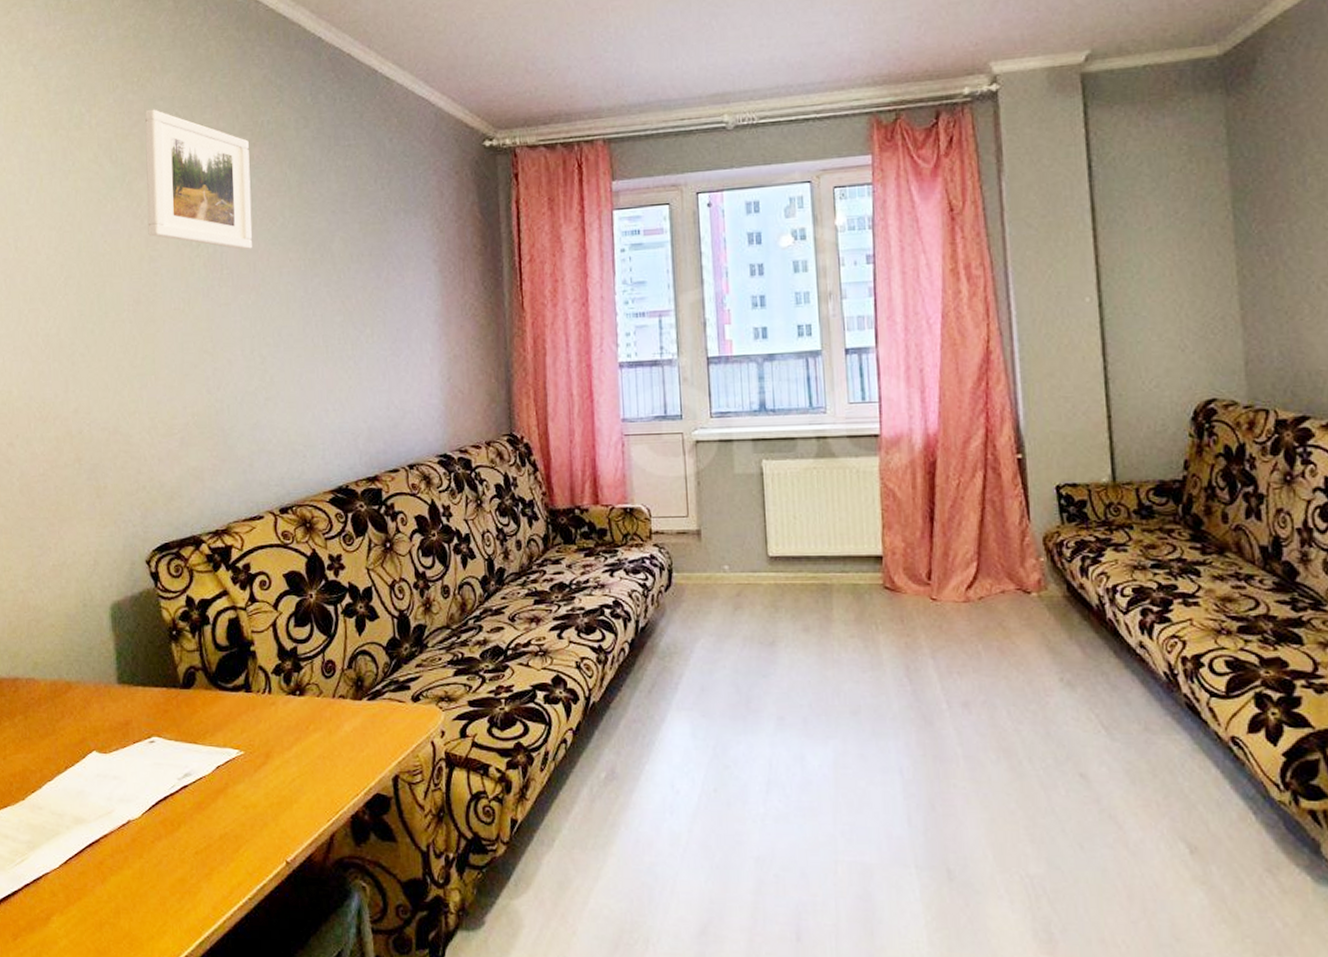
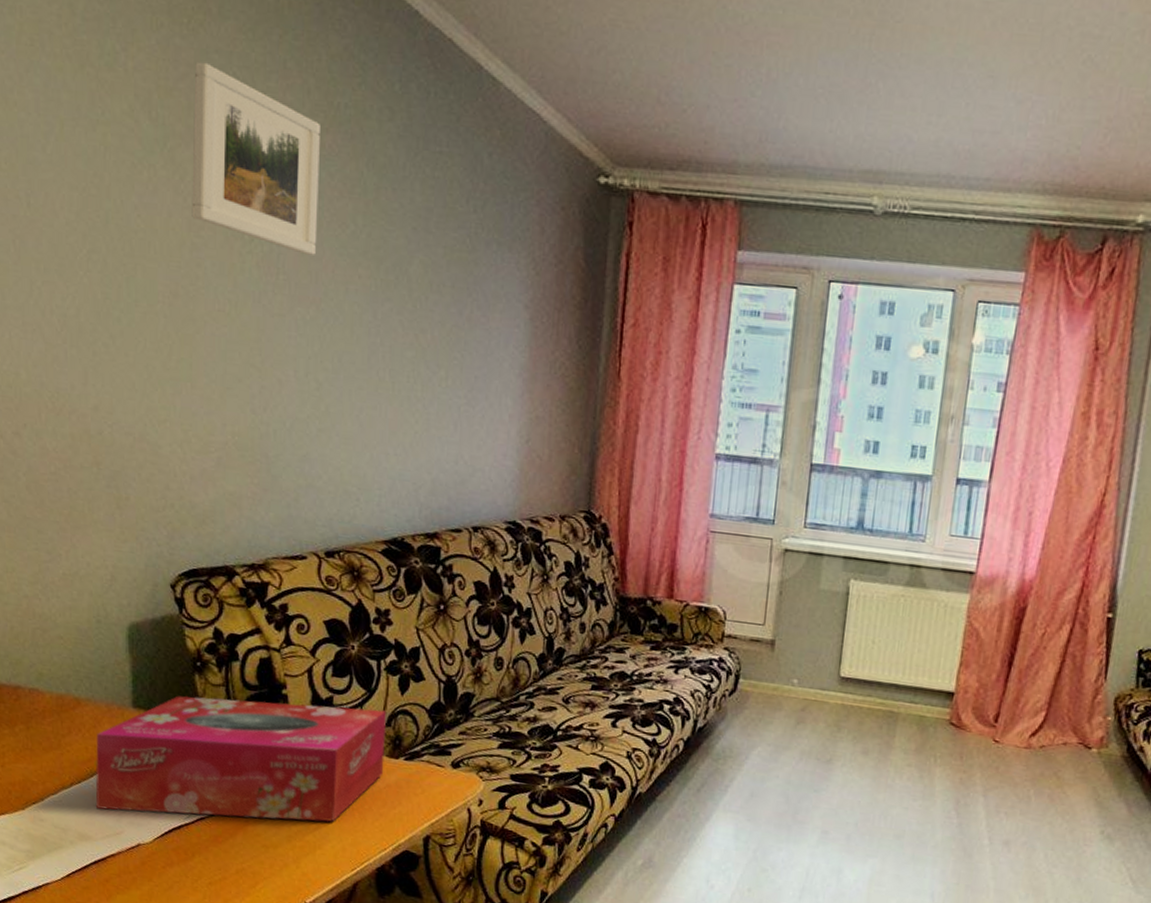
tissue box: none [86,653,349,790] -> present [95,695,386,822]

